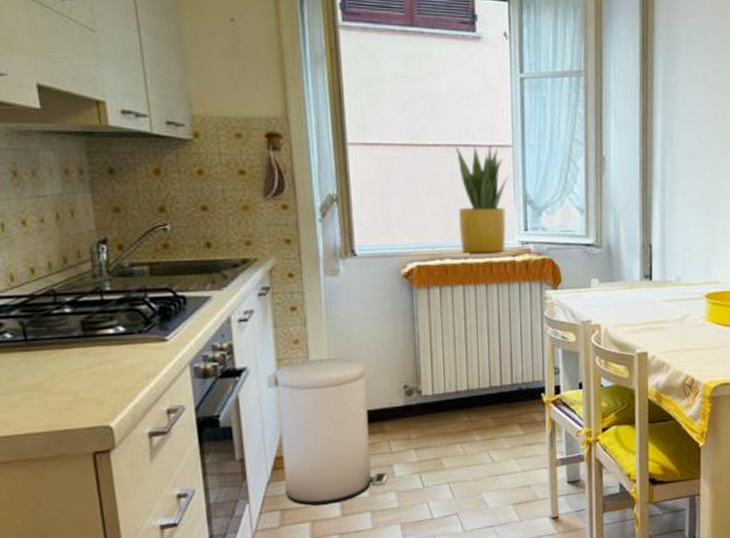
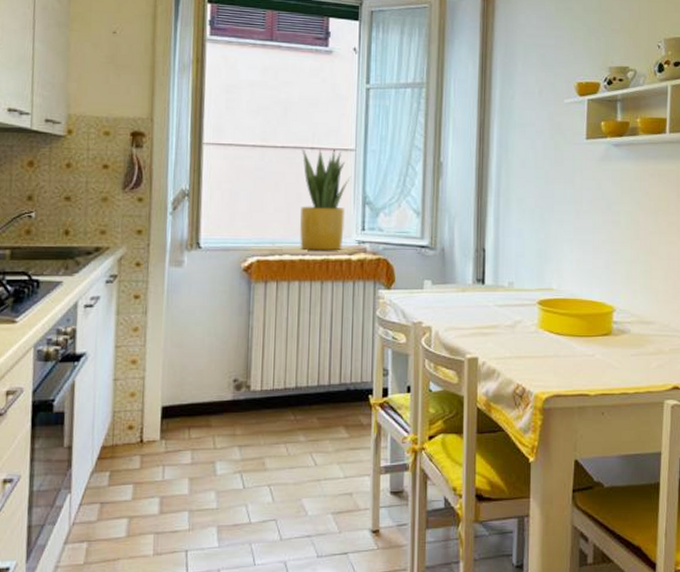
pedal bin: present [267,358,389,506] -> none [103,348,210,500]

